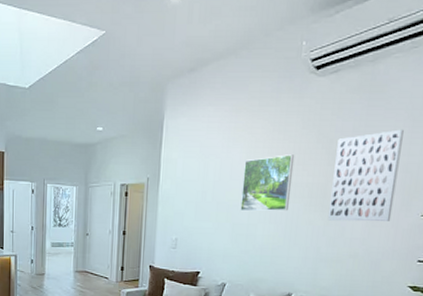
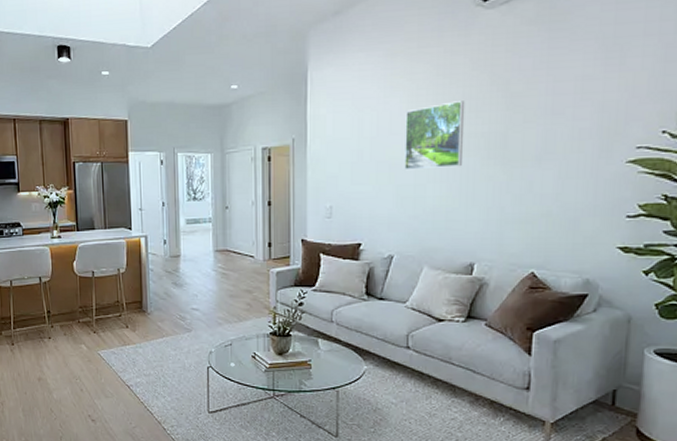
wall art: present [327,129,404,222] -> none [510,62,595,175]

